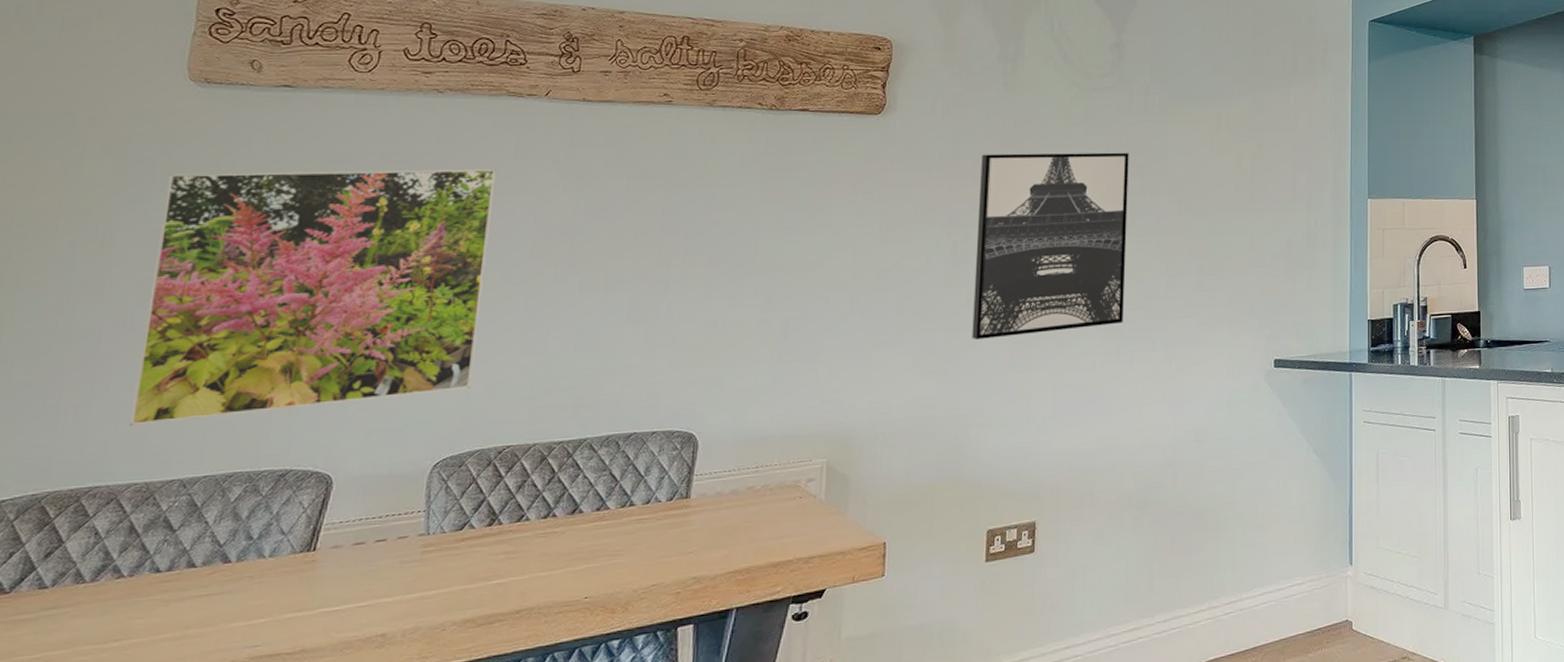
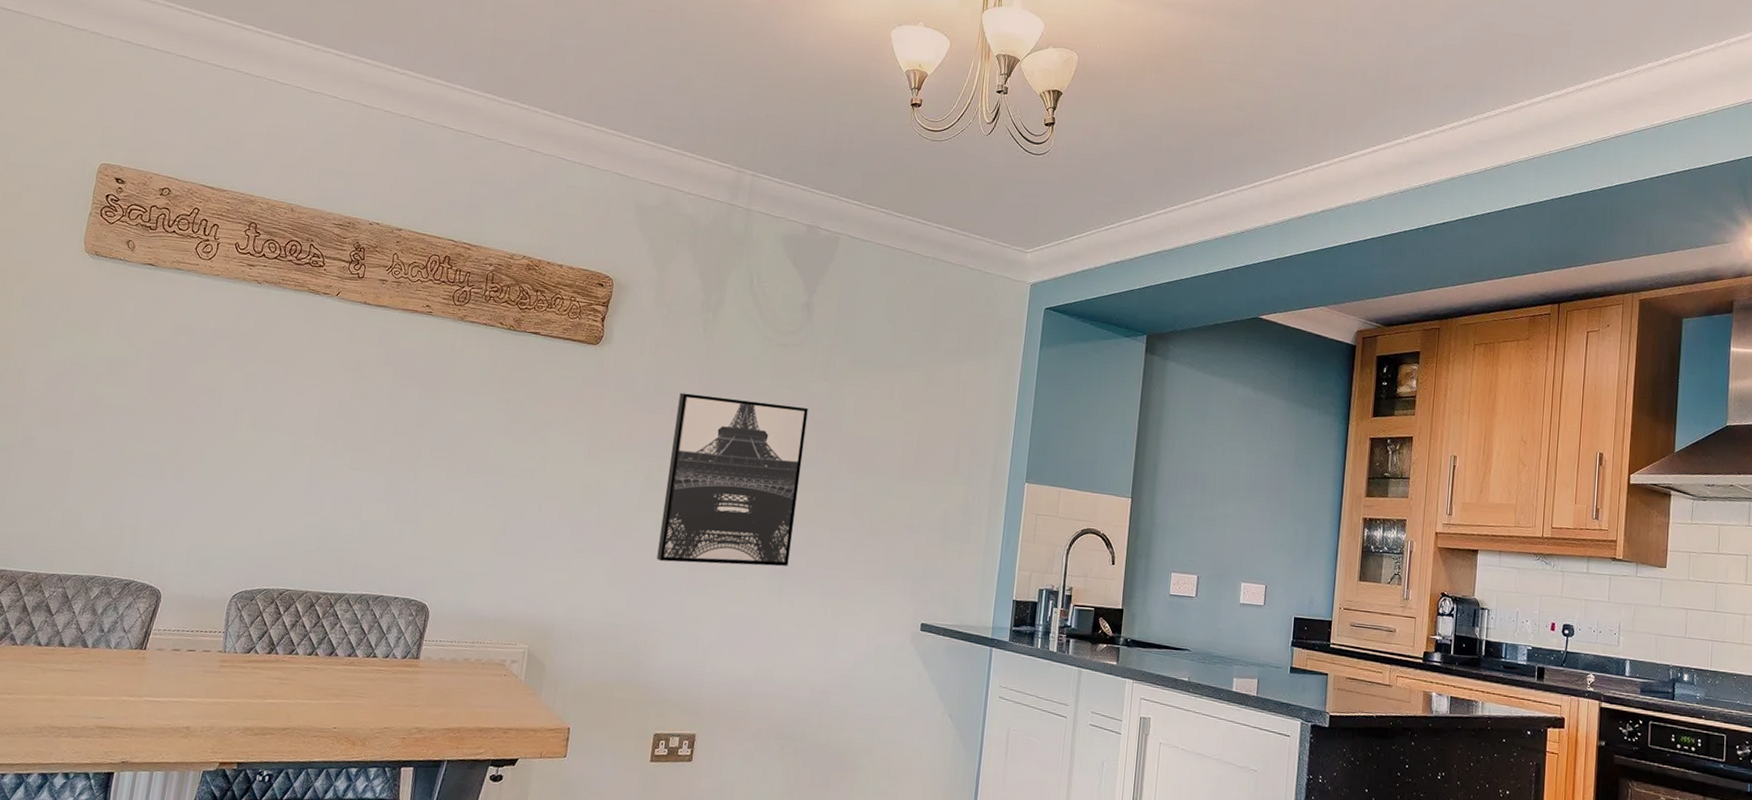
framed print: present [129,169,497,426] -> none [28,327,296,537]

